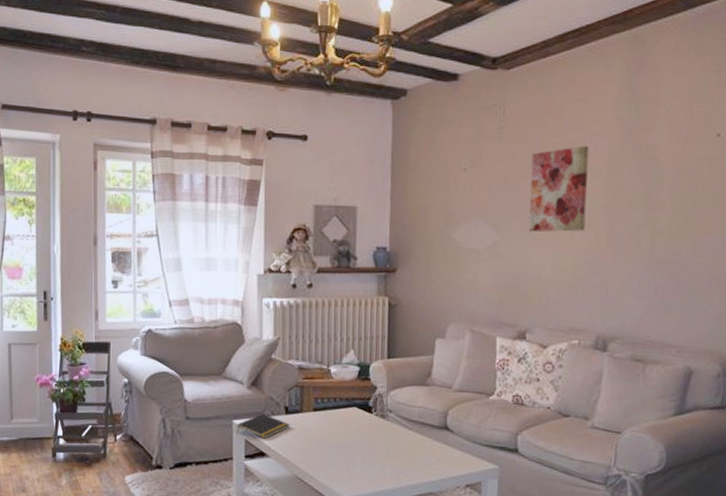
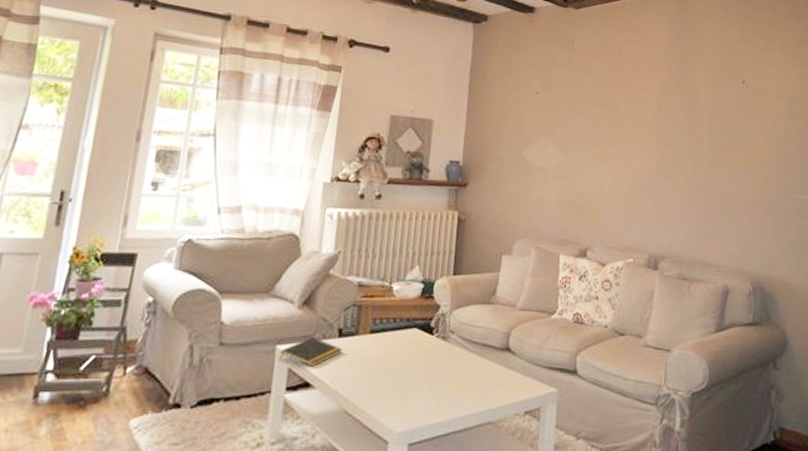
wall art: present [528,146,590,232] -> none [591,81,644,157]

